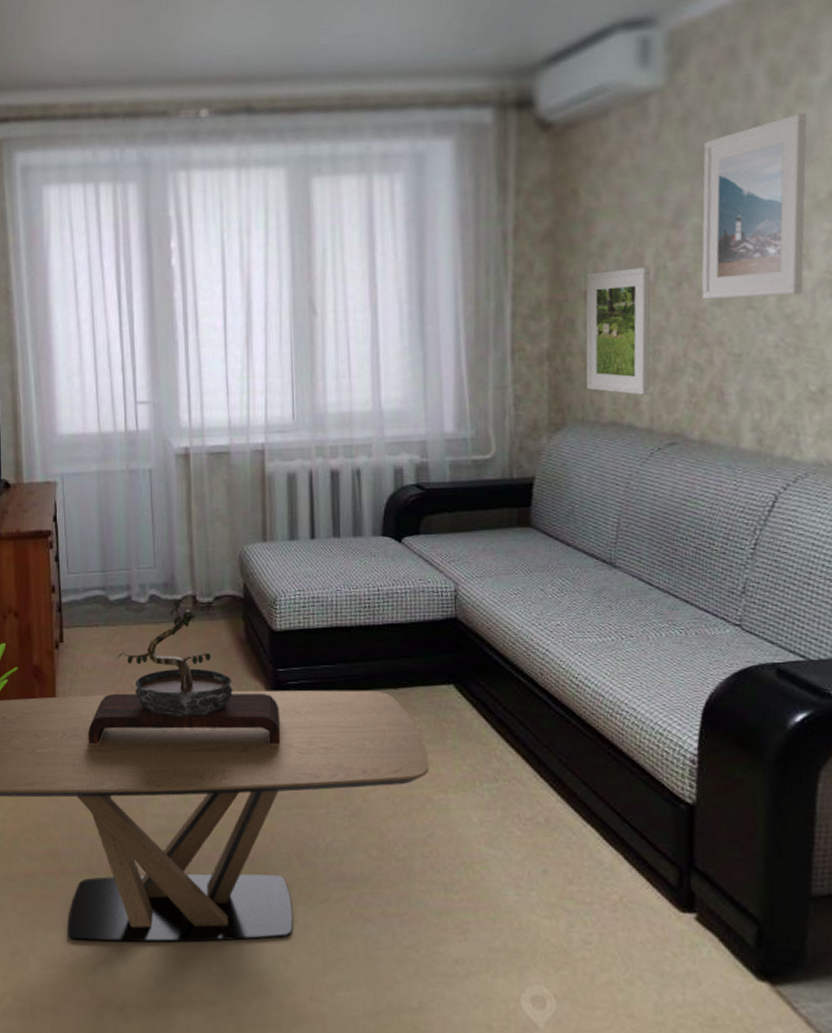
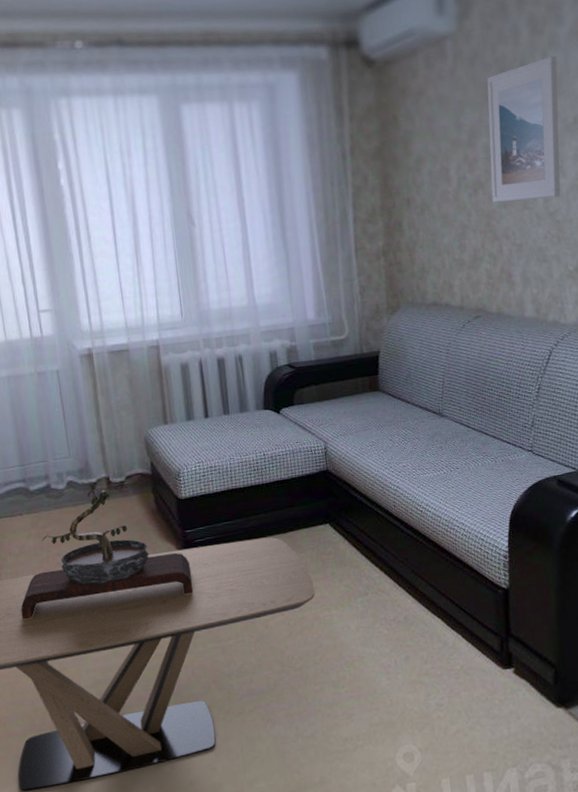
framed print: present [586,267,651,395] -> none [408,178,460,280]

